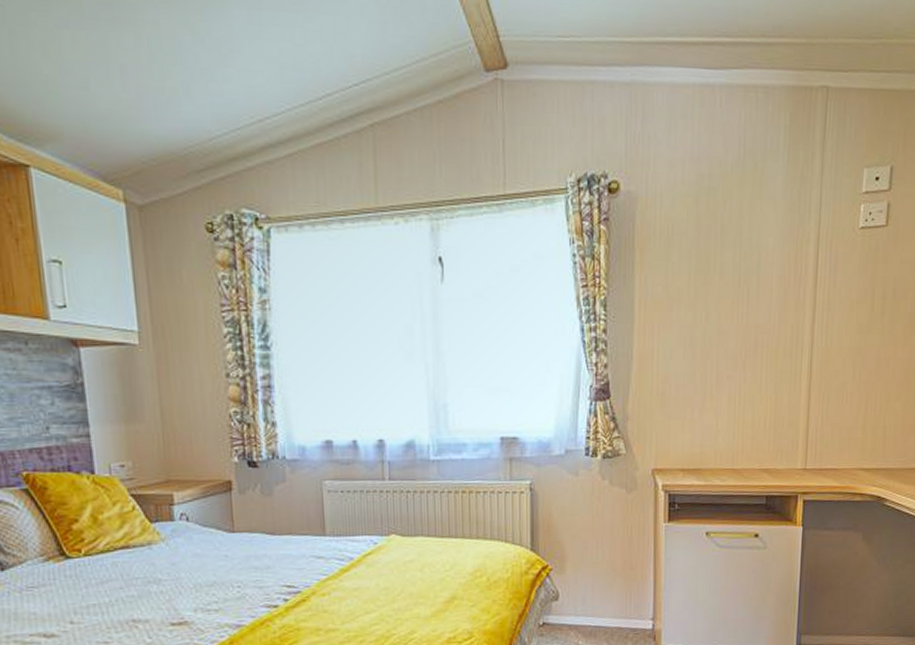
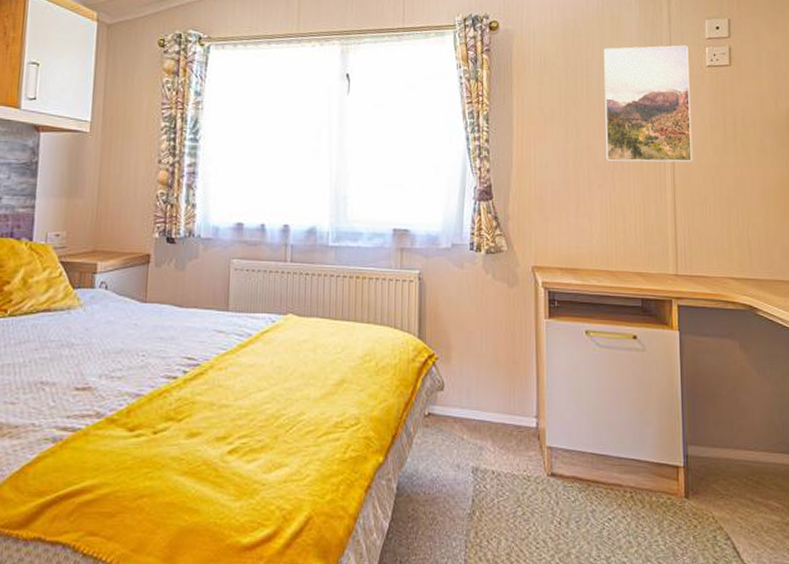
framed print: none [737,202,841,349] -> present [603,45,693,163]

